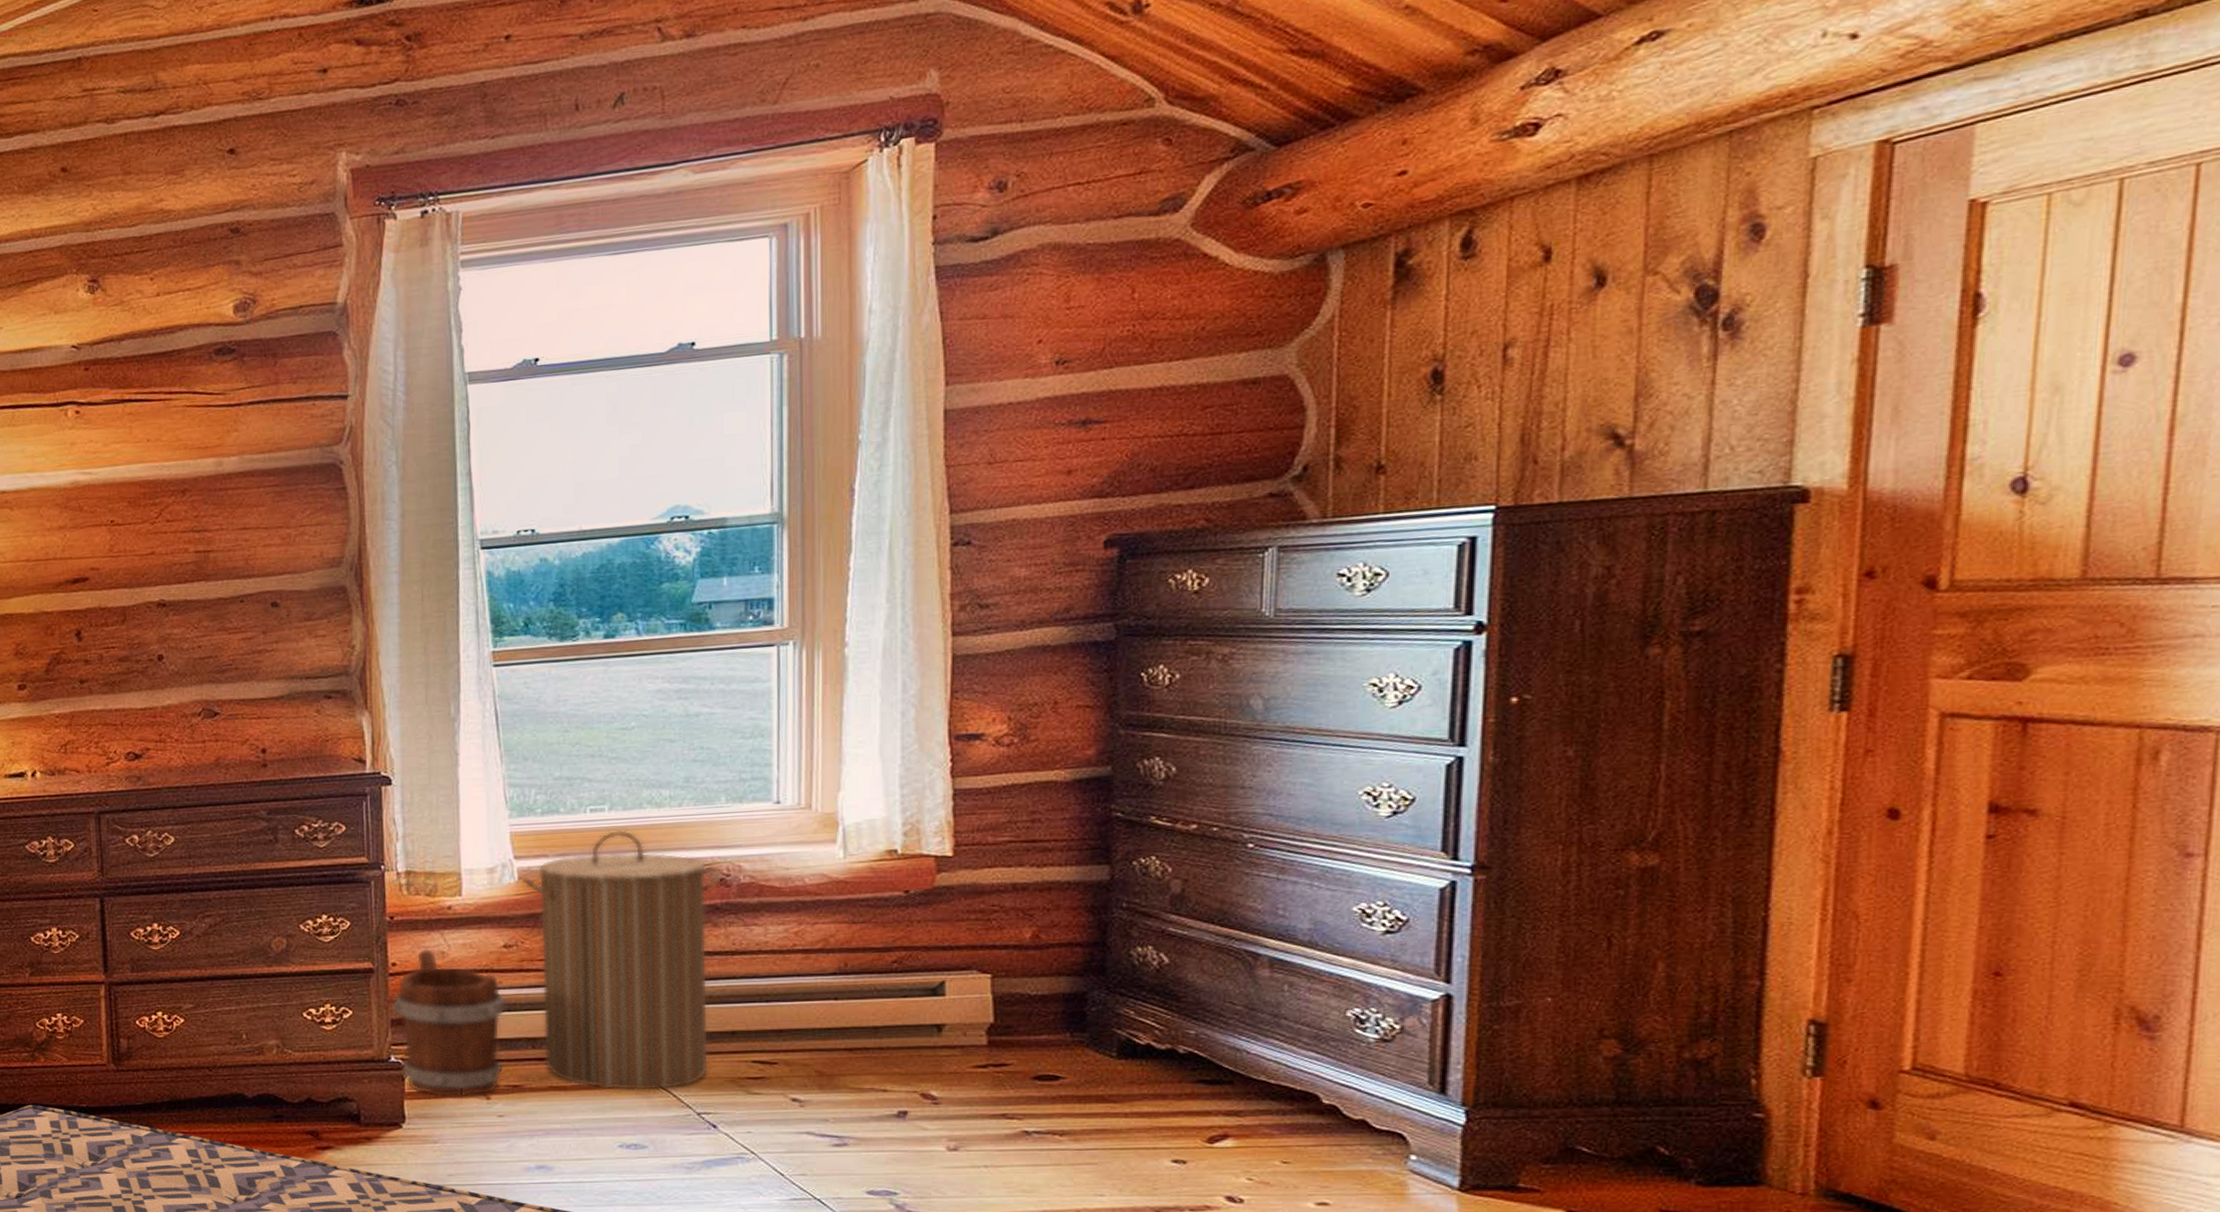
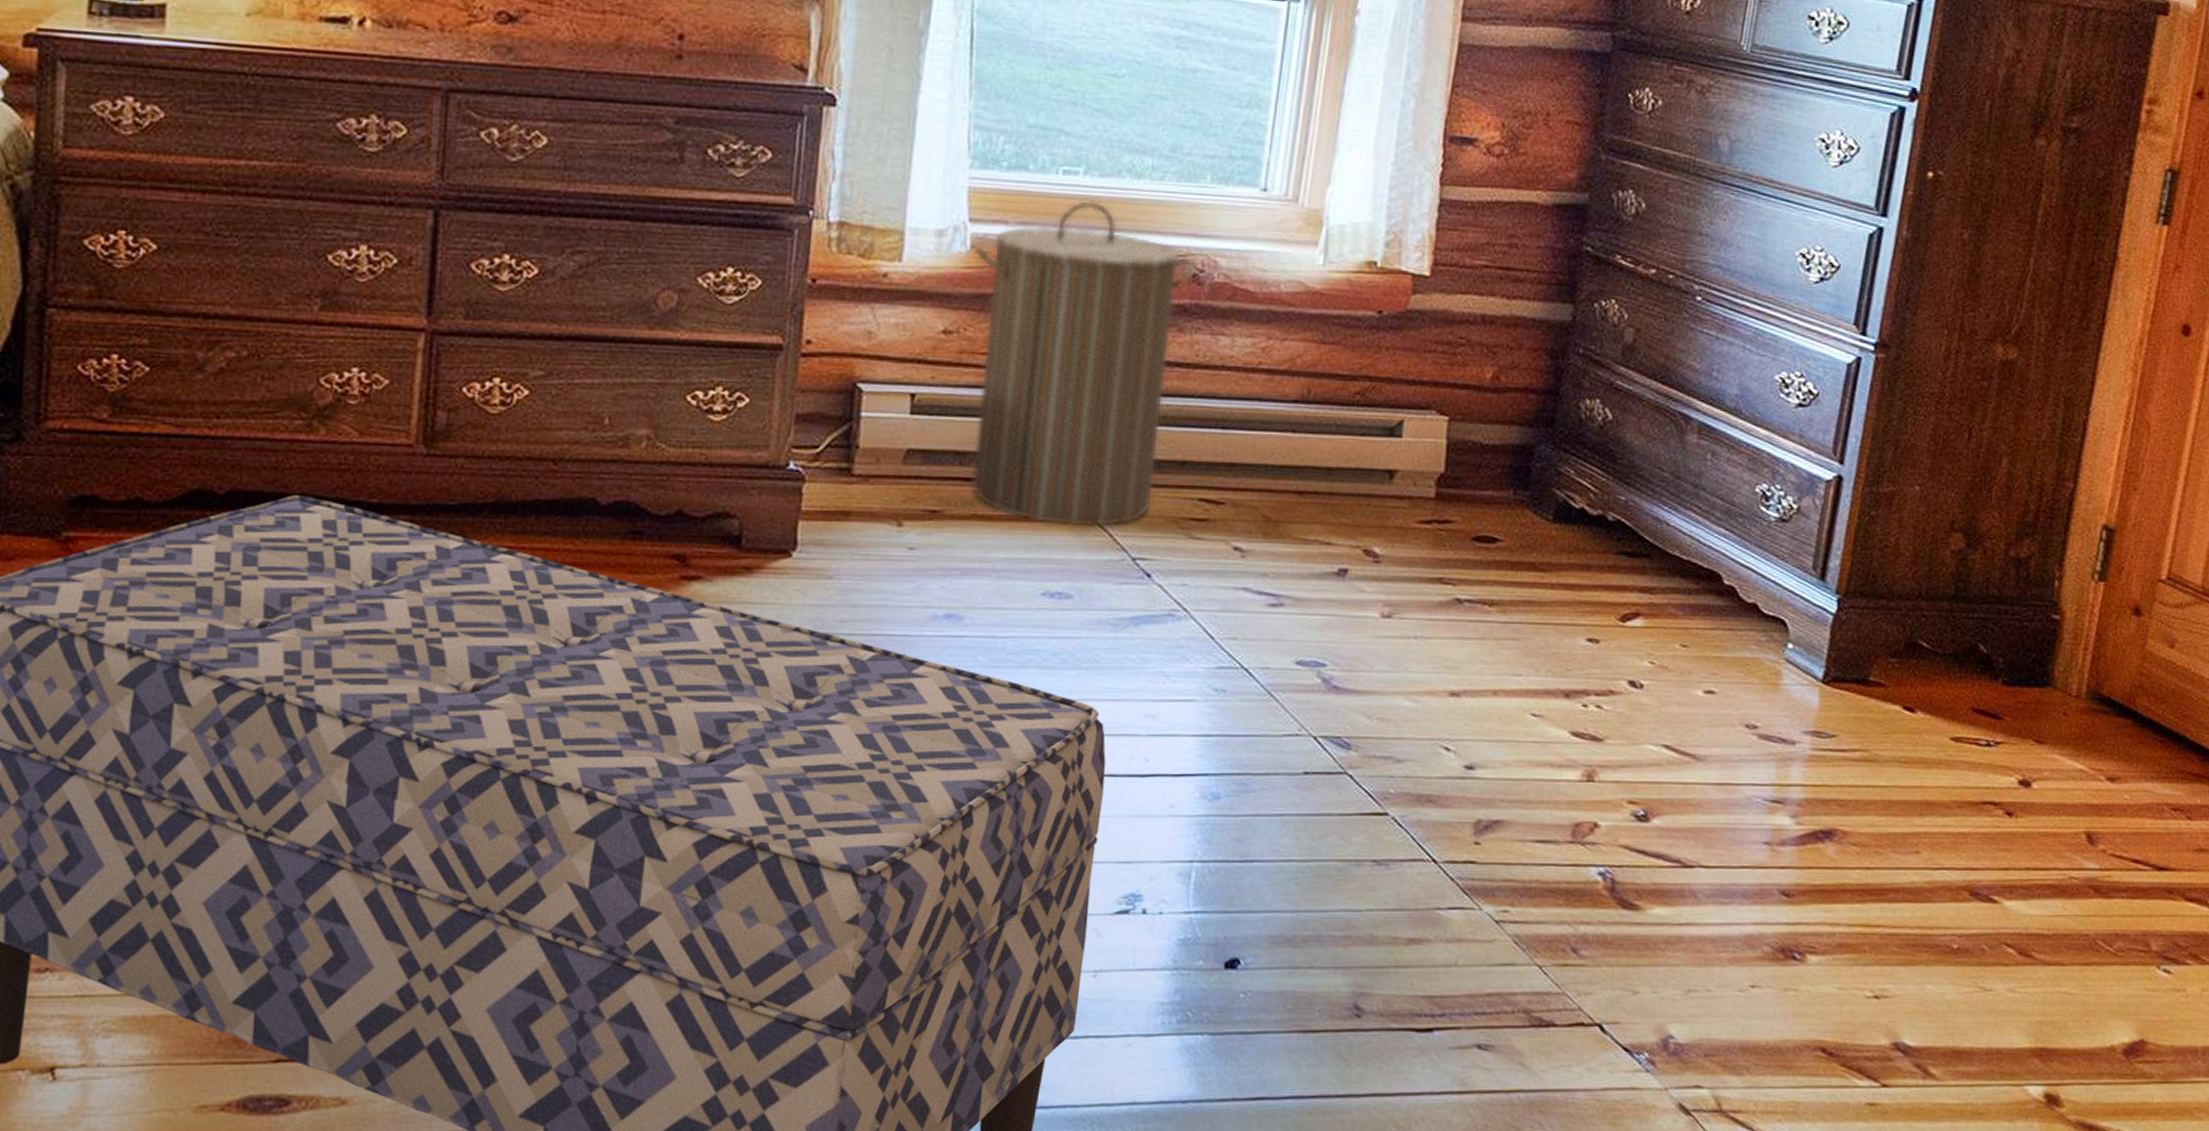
bucket: present [391,948,507,1098] -> none [799,324,938,521]

